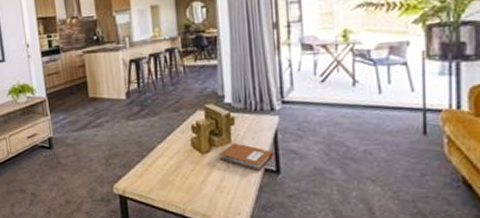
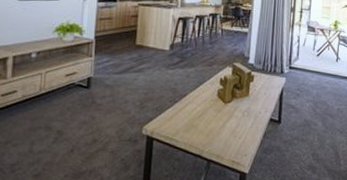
notebook: present [219,143,275,171] -> none [237,96,279,120]

